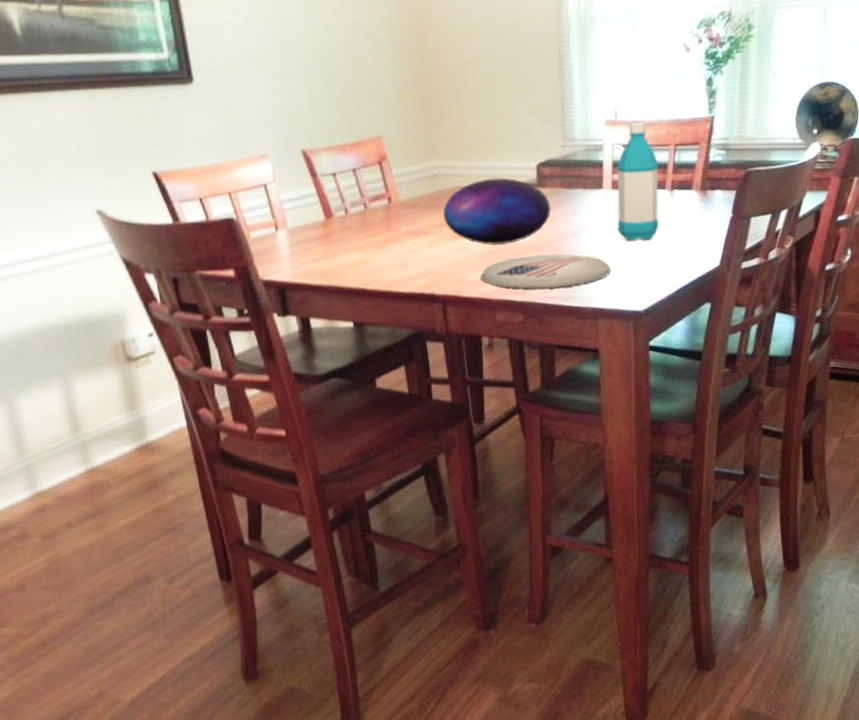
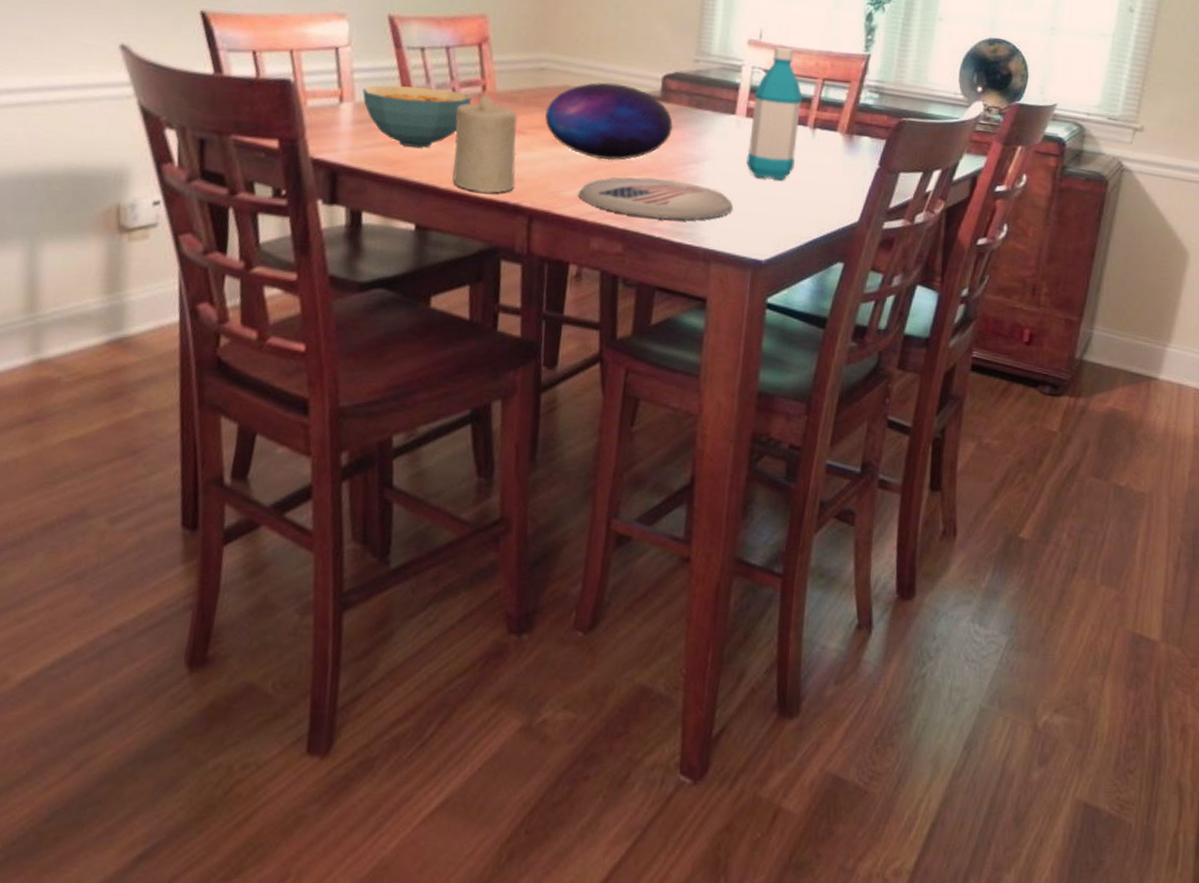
cereal bowl: none [292,206,381,259] -> present [362,85,471,148]
candle: none [371,204,428,288] -> present [452,94,518,193]

